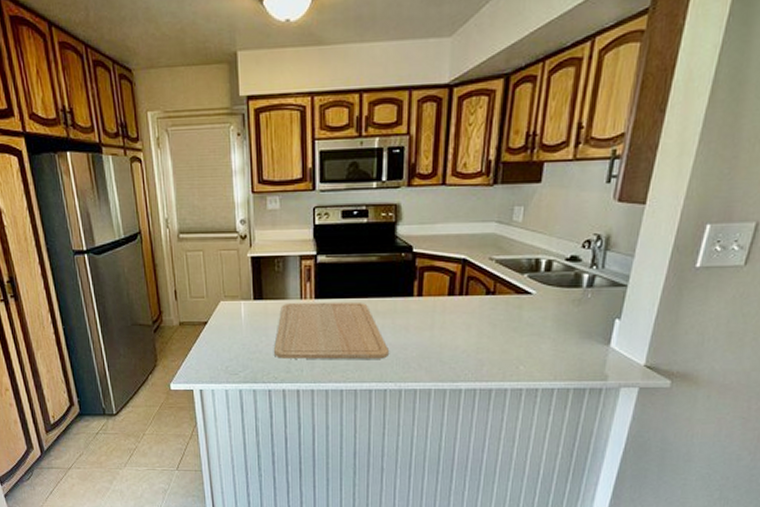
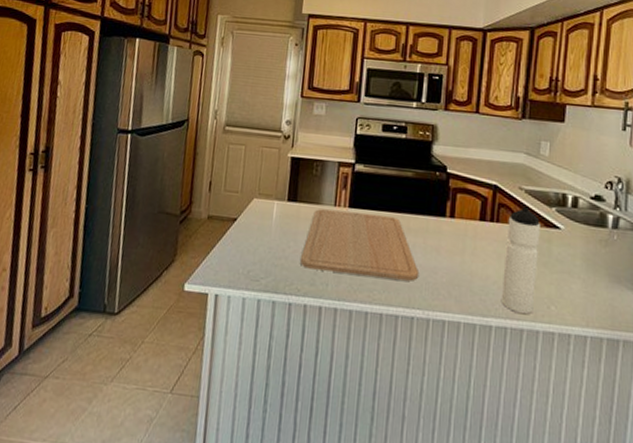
water bottle: none [470,276,511,376] -> present [500,206,540,315]

